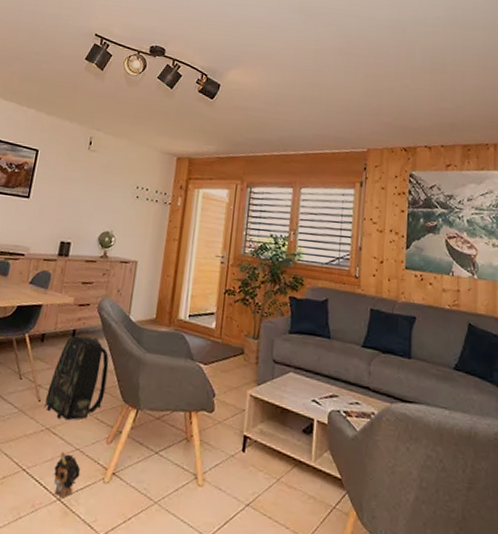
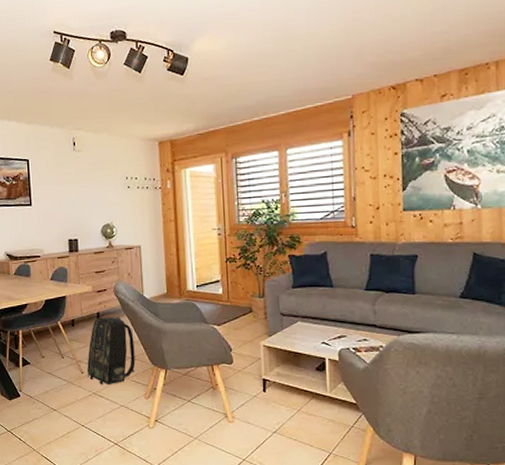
plush toy: present [52,451,81,499] -> none [106,409,129,443]

